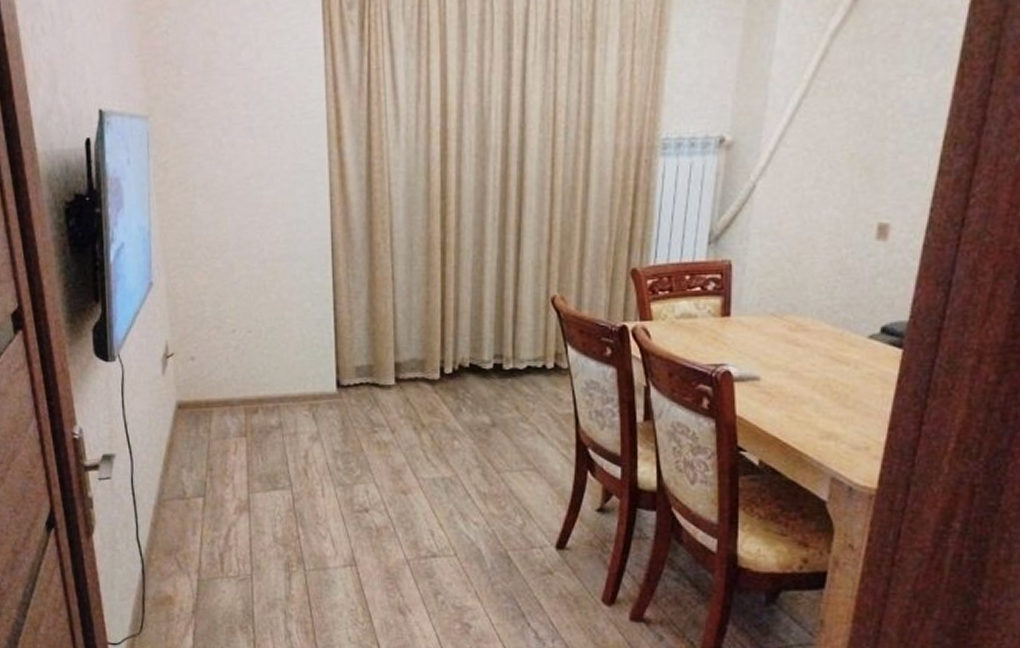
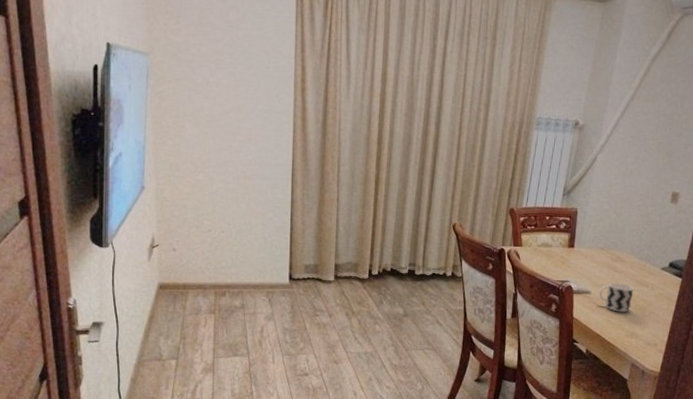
cup: none [772,361,827,404] -> present [599,282,634,312]

